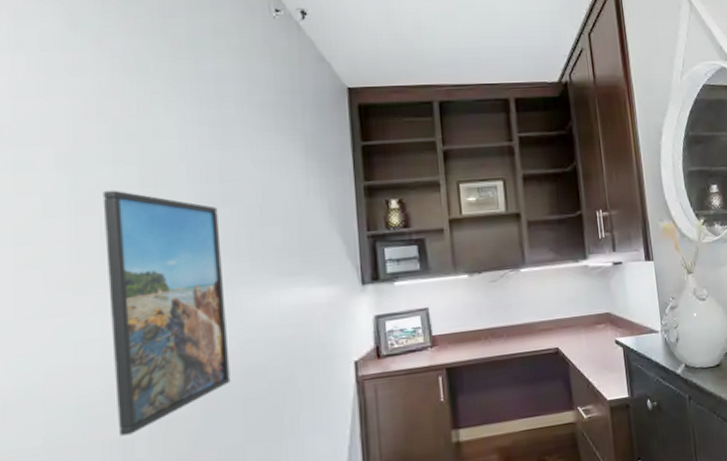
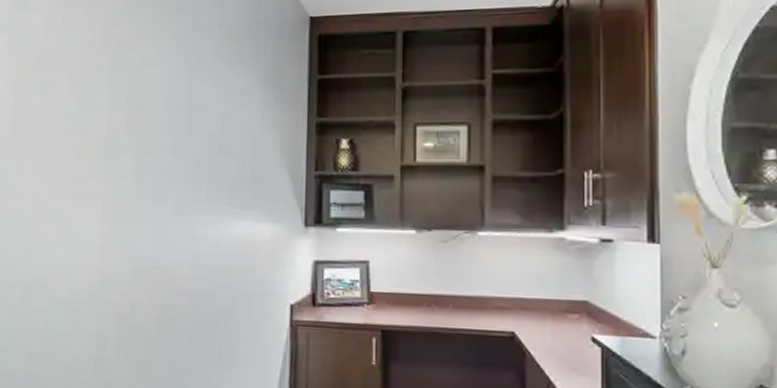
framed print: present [102,190,231,436] -> none [95,113,185,334]

